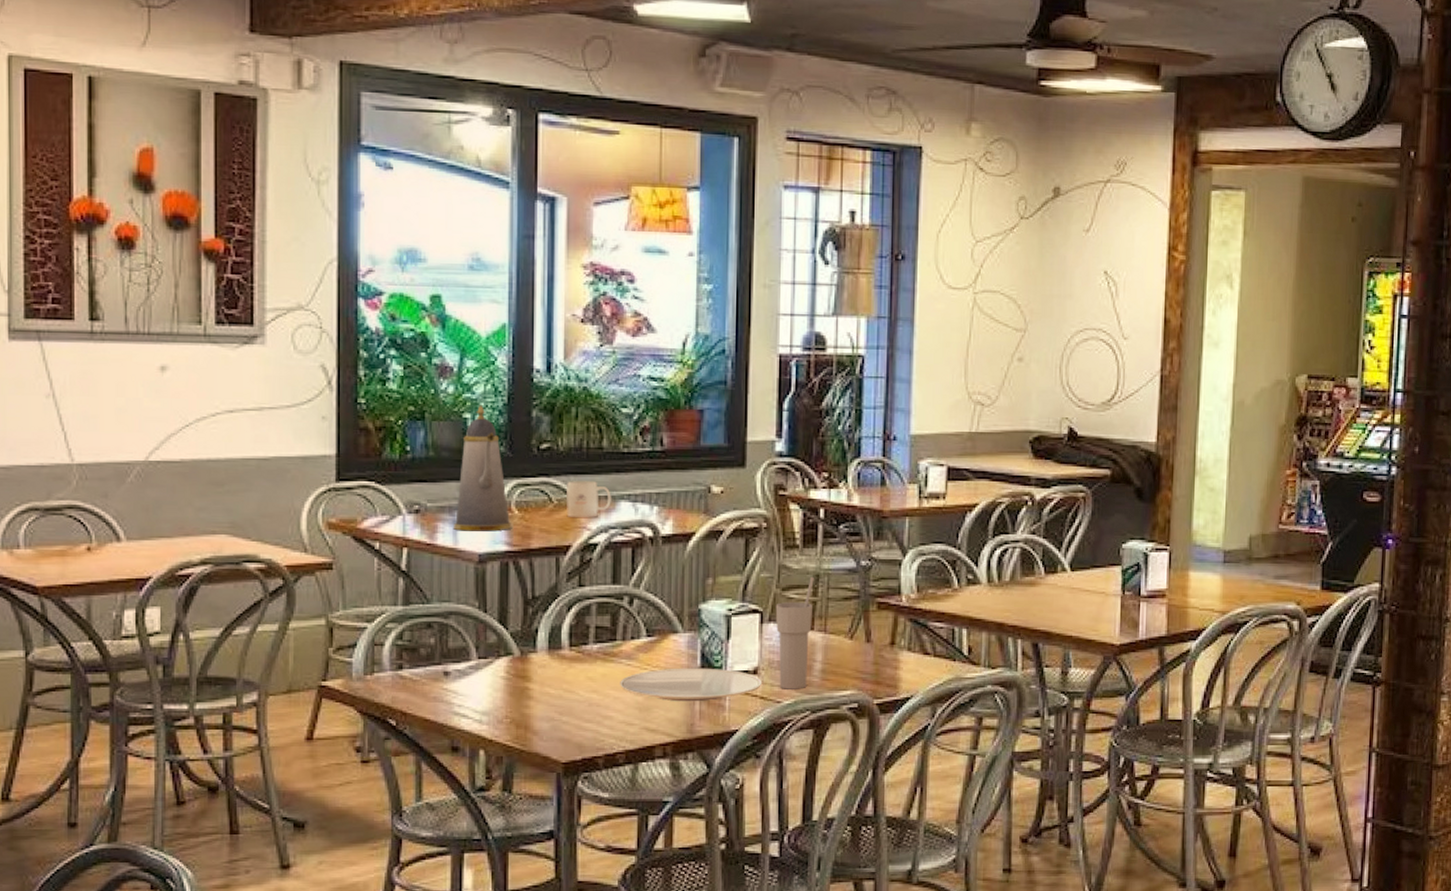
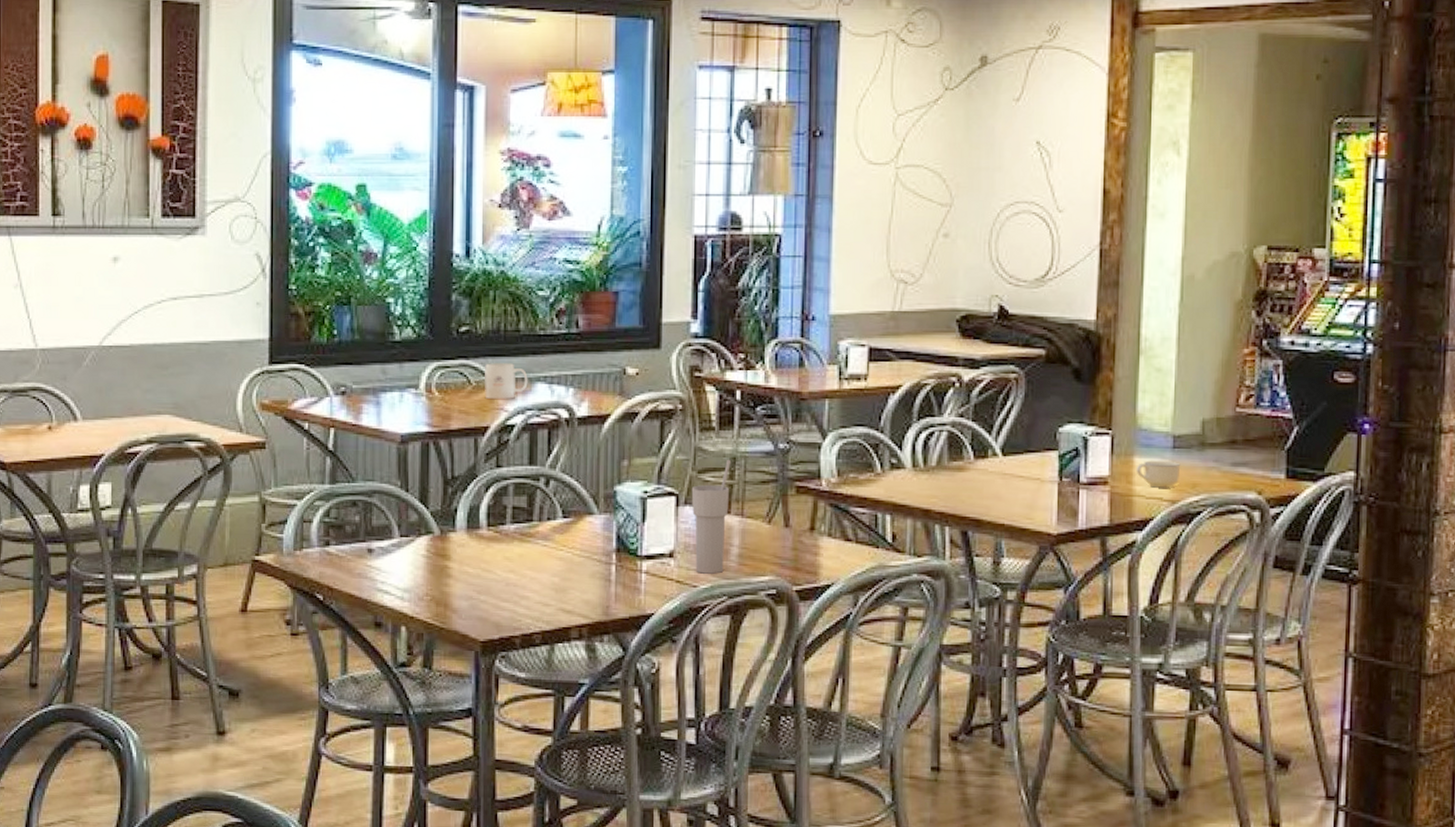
coffee pot: present [452,405,512,531] -> none [376,290,433,413]
plate: present [620,668,761,702] -> none [536,549,677,584]
cup: none [1190,574,1230,600] -> present [1136,460,1181,488]

